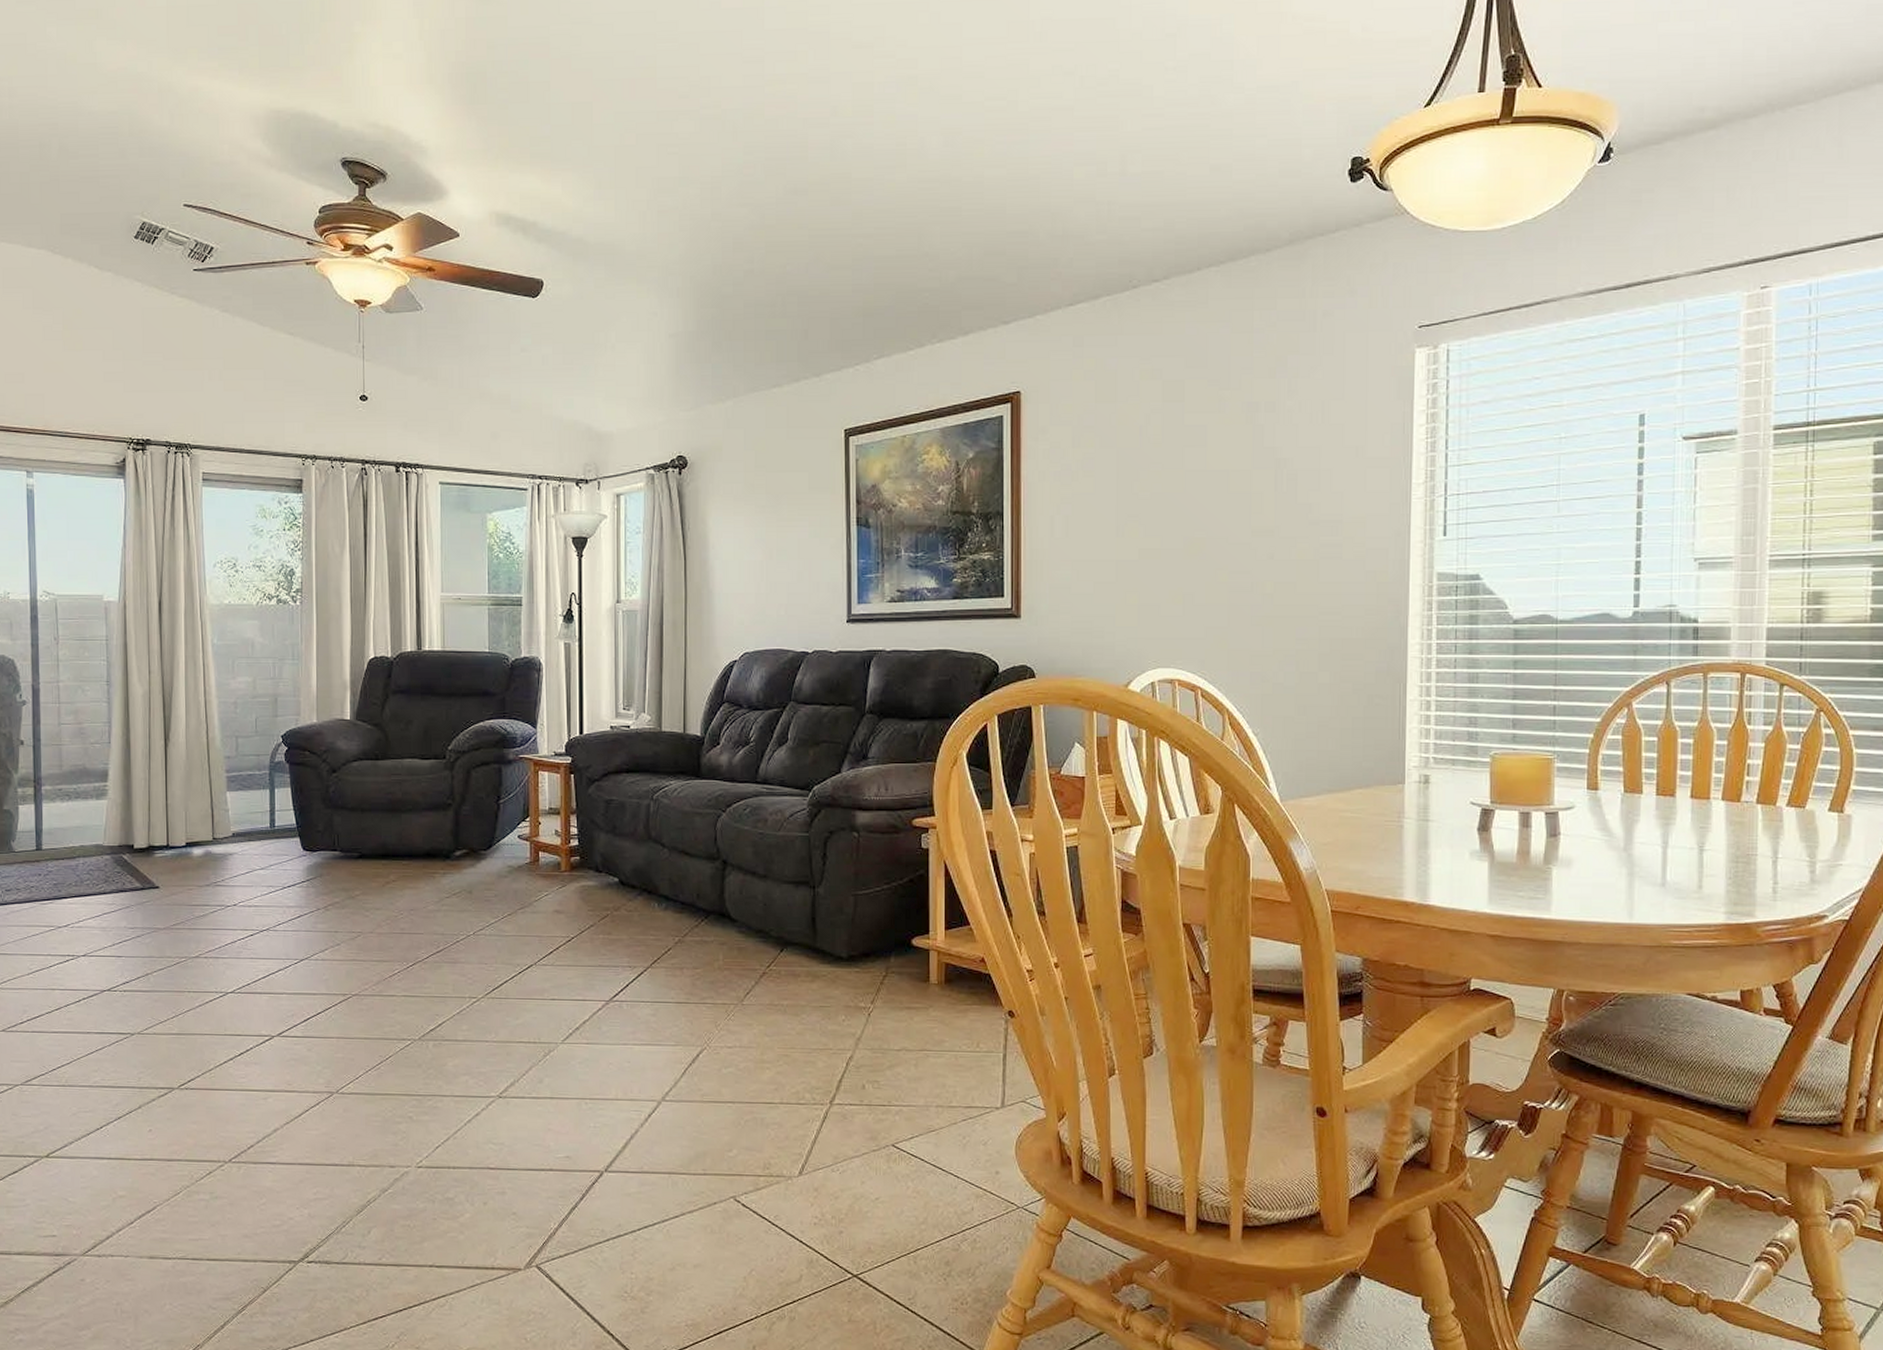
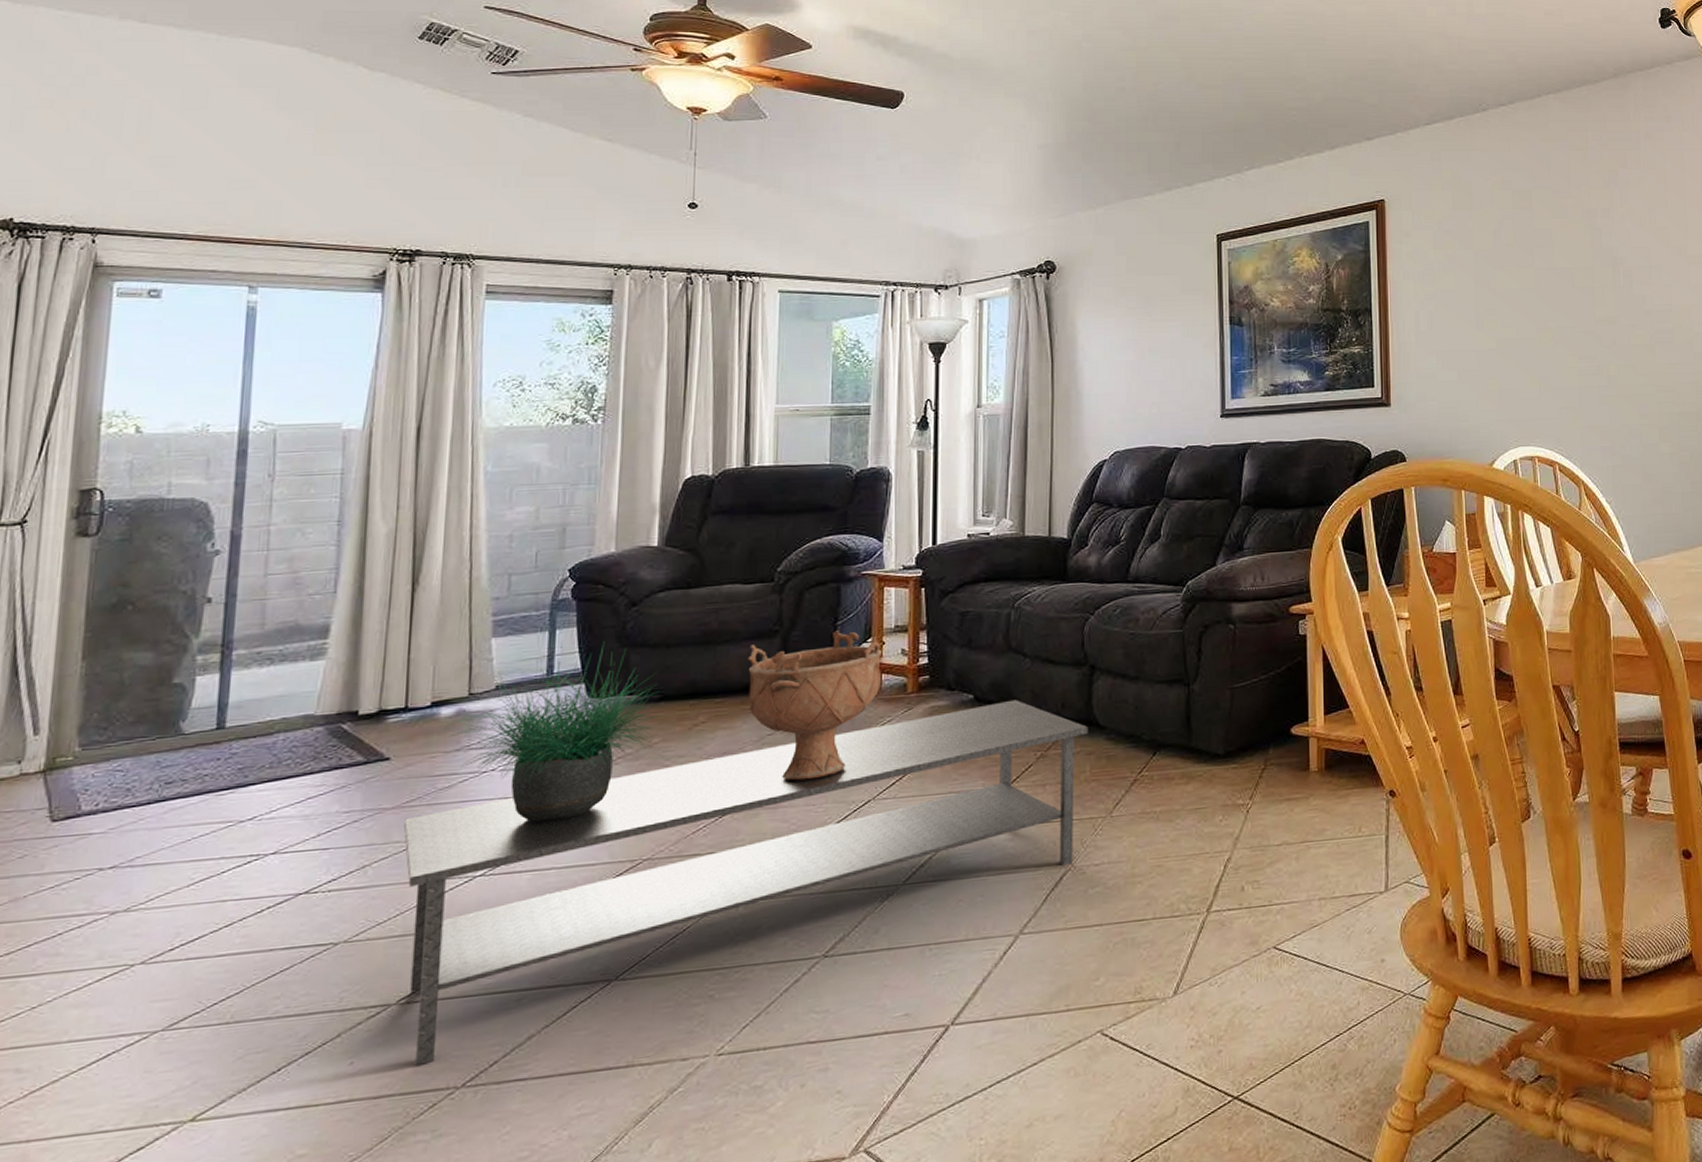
coffee table: none [173,886,721,1141] -> present [404,699,1088,1067]
potted plant: none [201,801,359,954] -> present [449,641,660,823]
decorative bowl: none [426,808,539,941] -> present [746,630,883,781]

